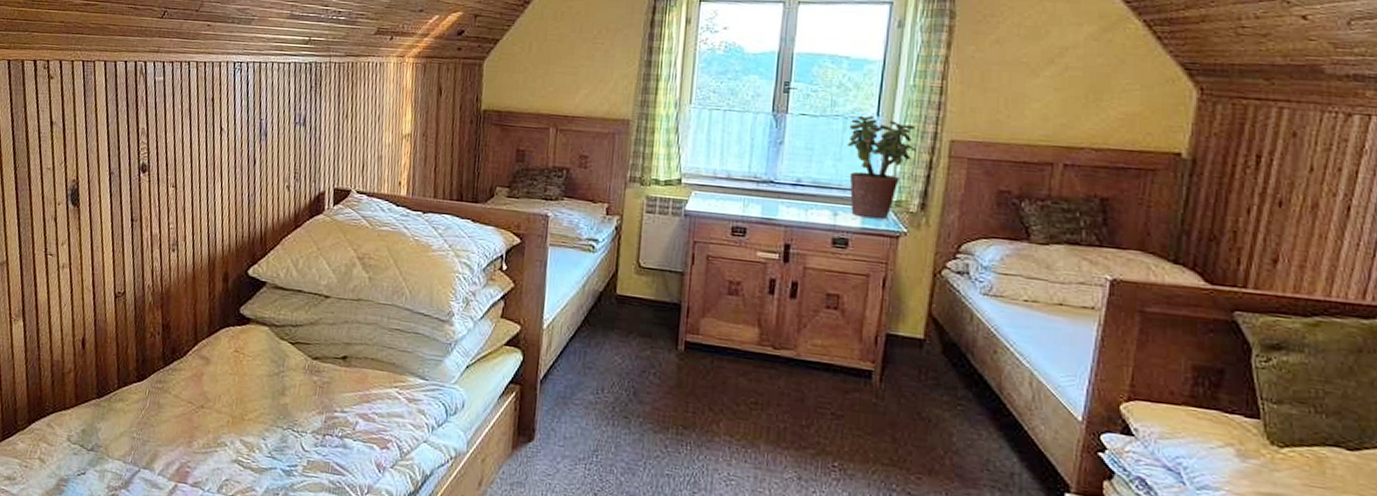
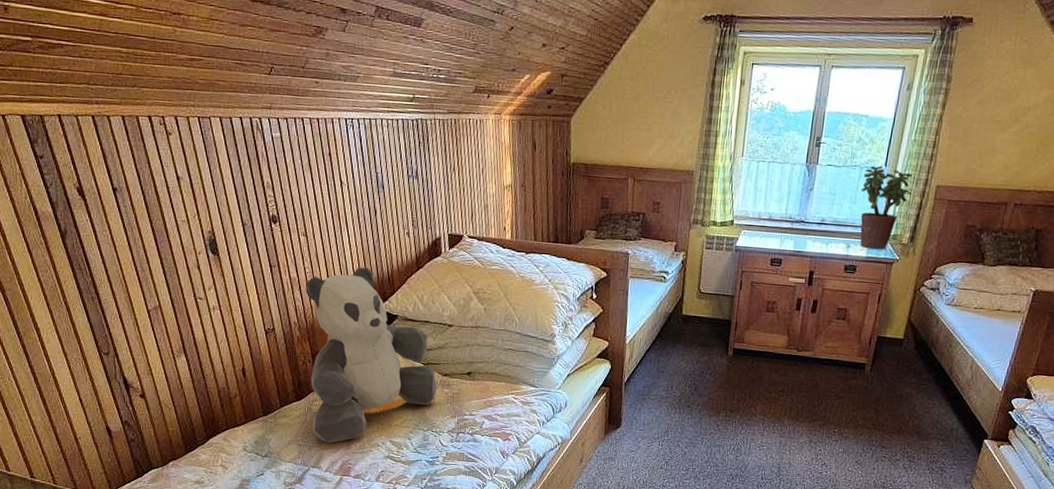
teddy bear: none [150,223,305,439] -> present [306,267,437,443]

